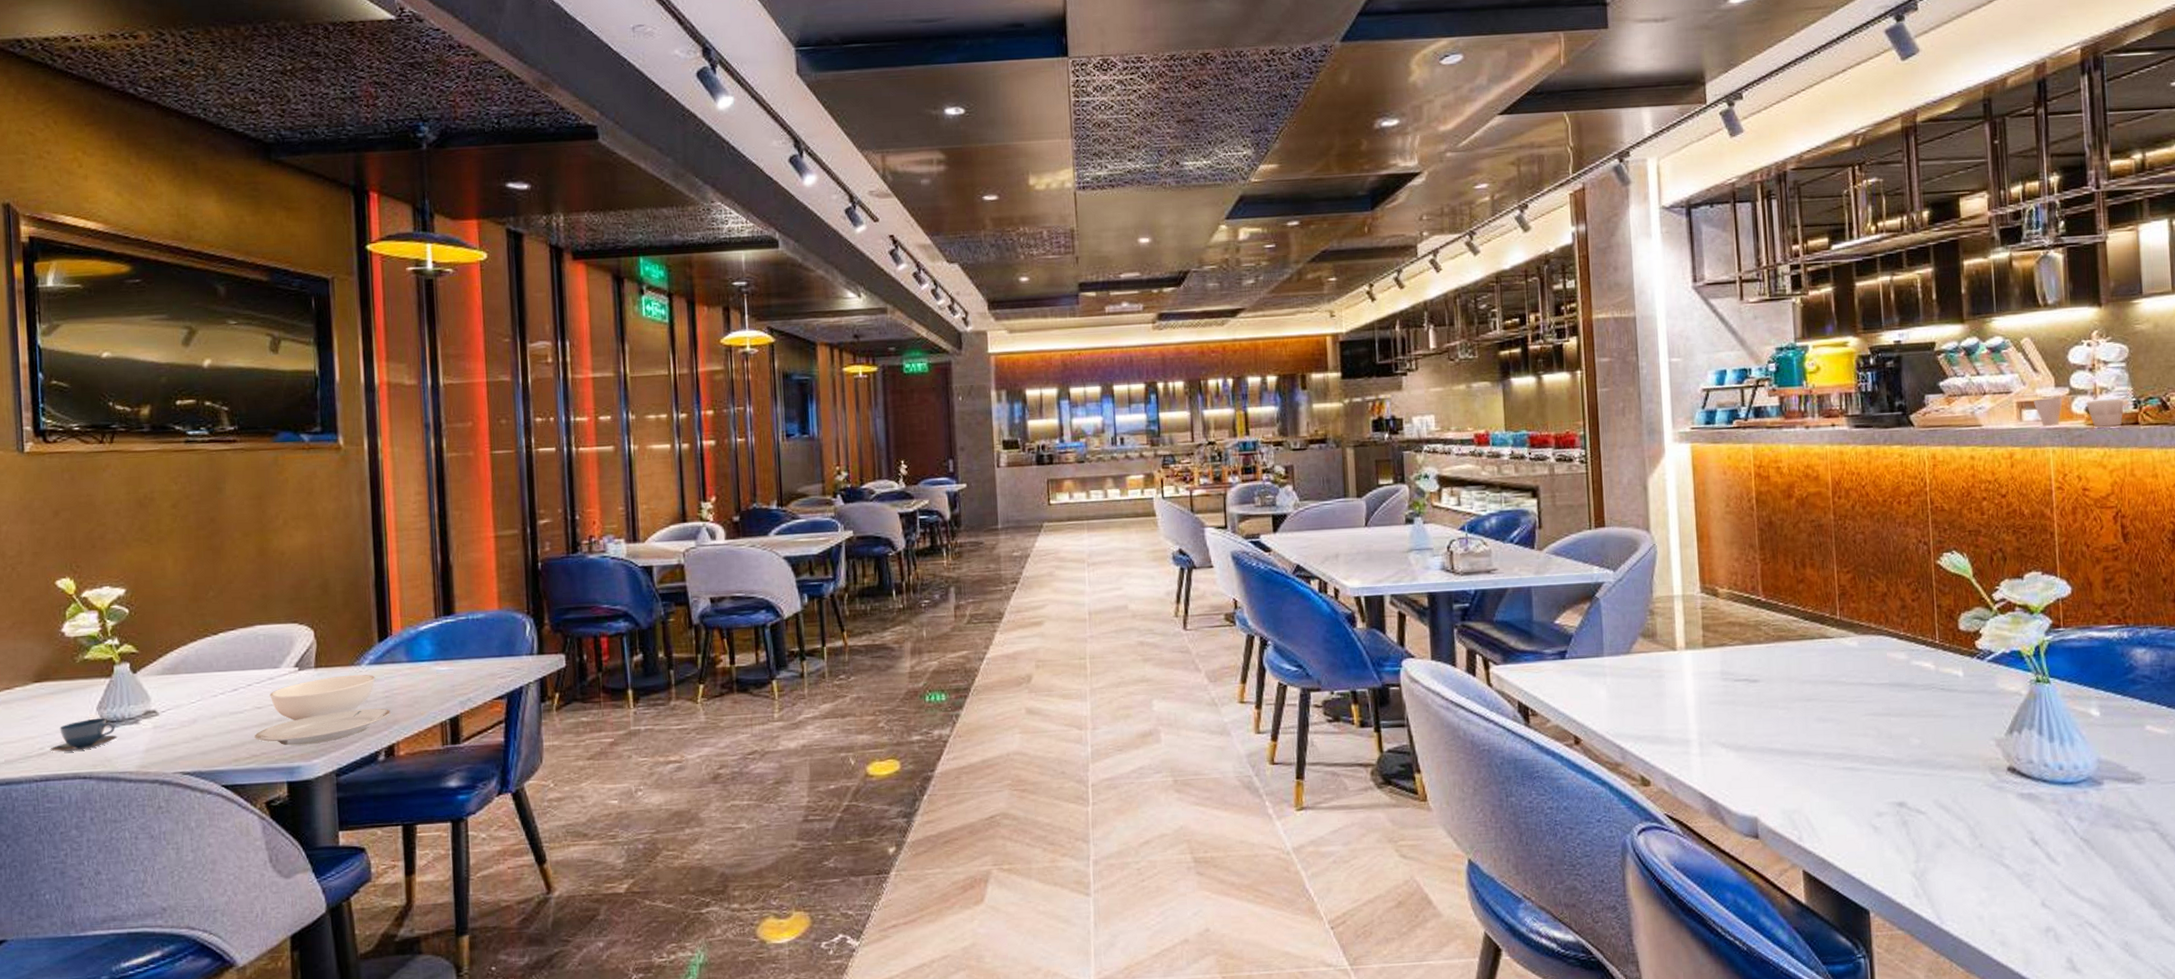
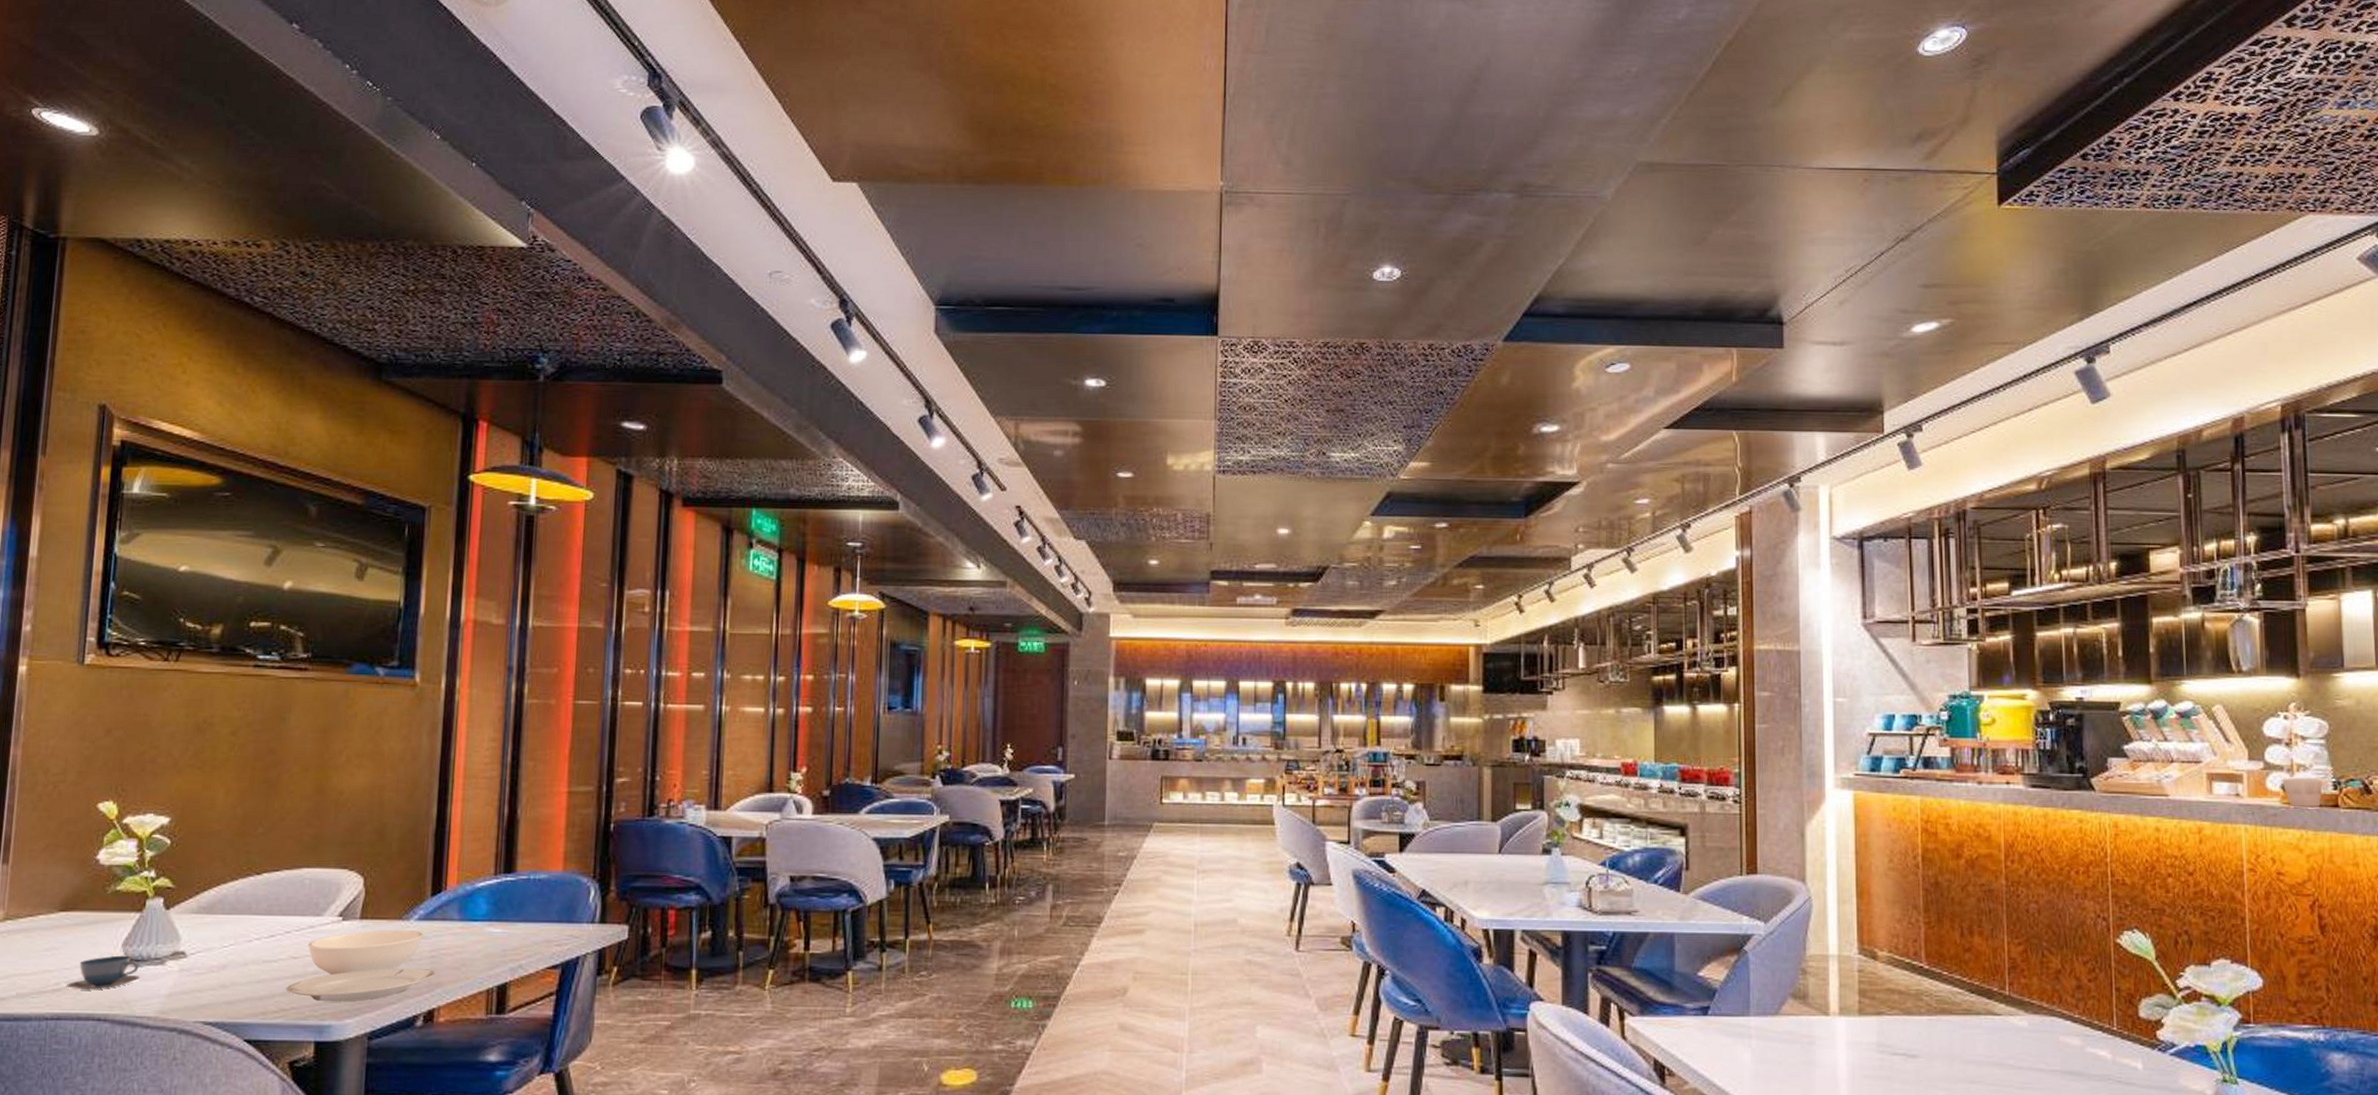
cup: present [2034,398,2062,427] -> none [2225,771,2256,802]

